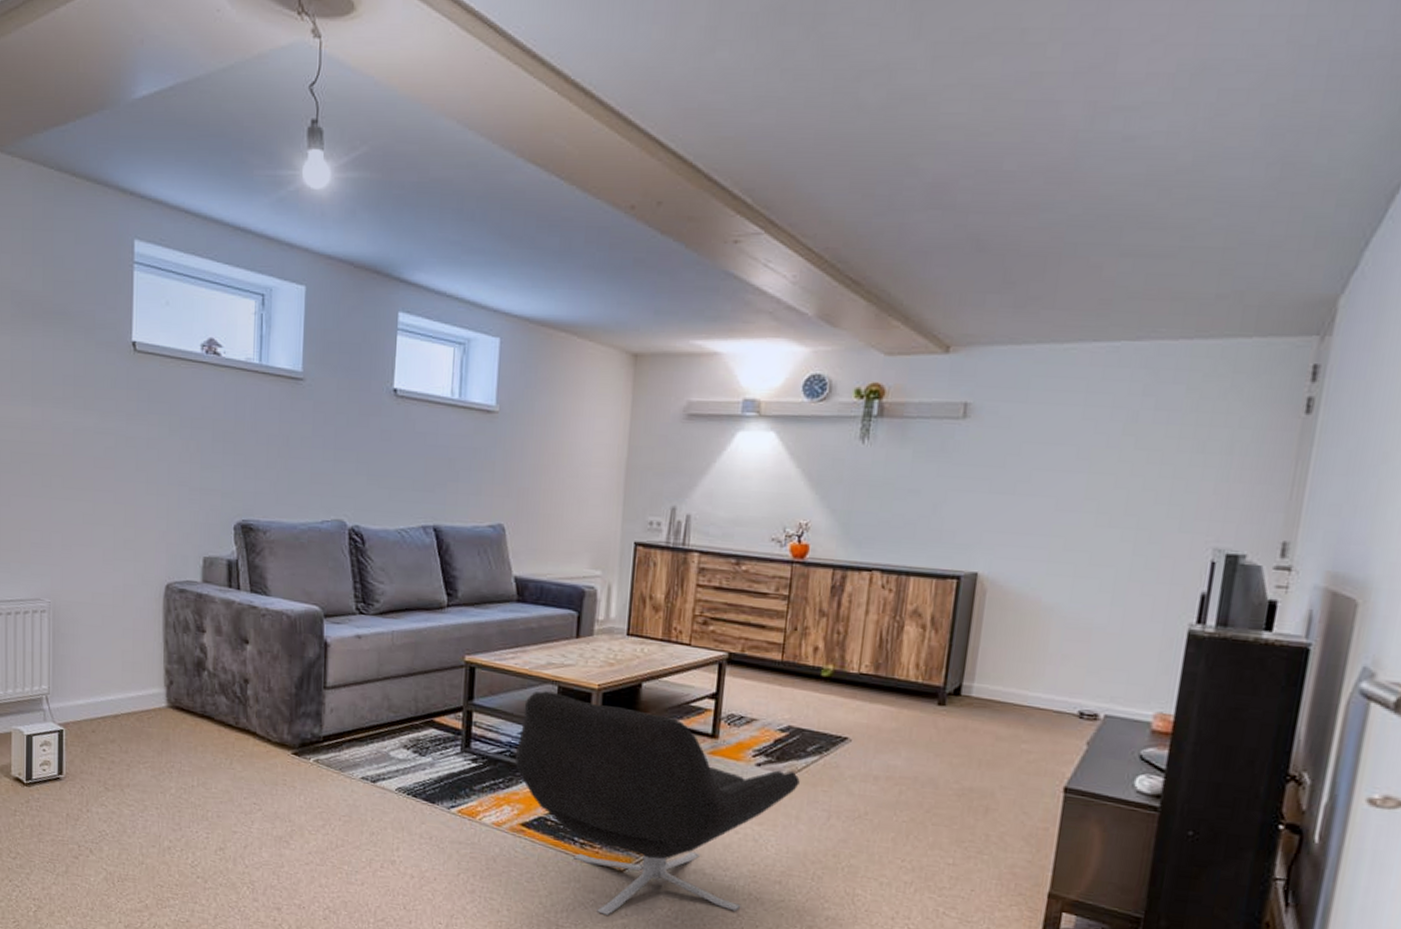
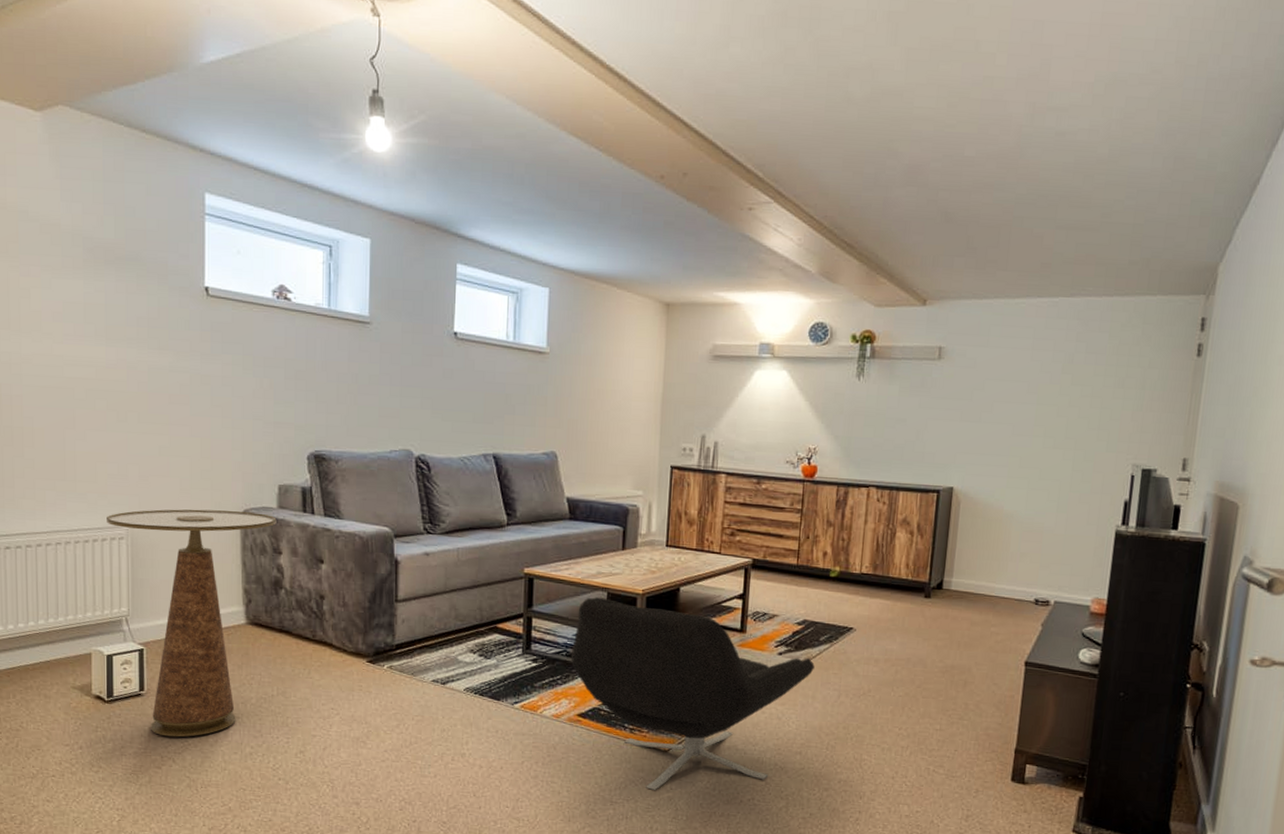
side table: none [29,581,201,827] -> present [107,509,277,738]

